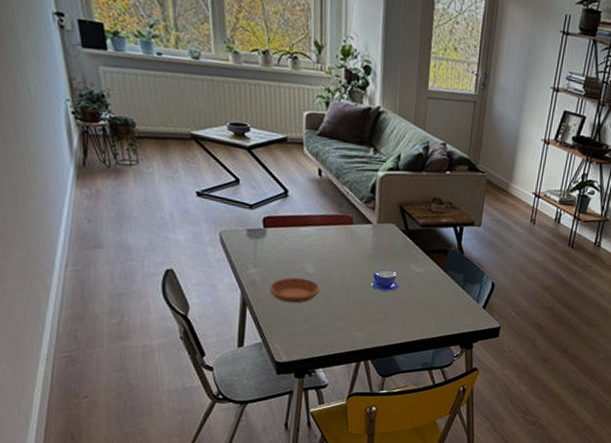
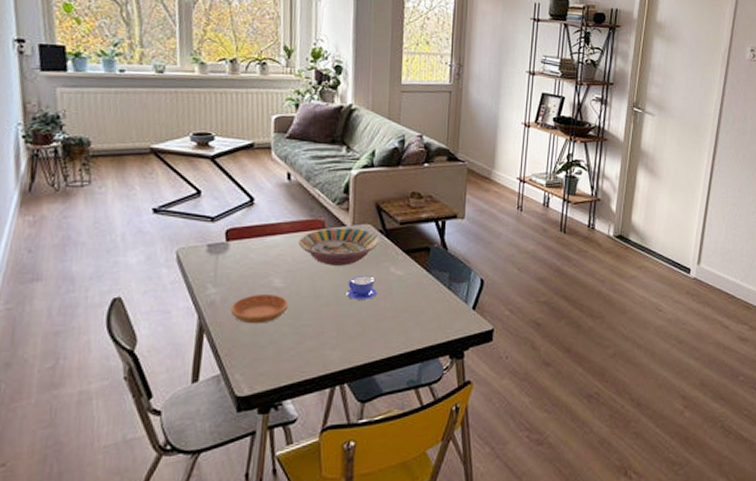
serving bowl: none [329,224,403,260] -> present [298,227,380,266]

